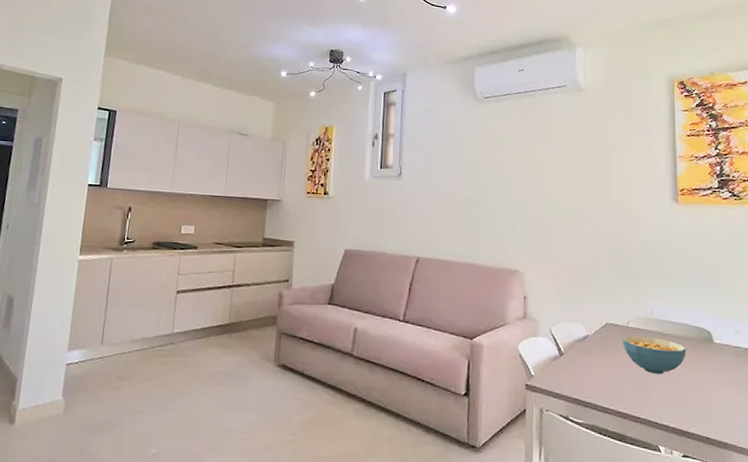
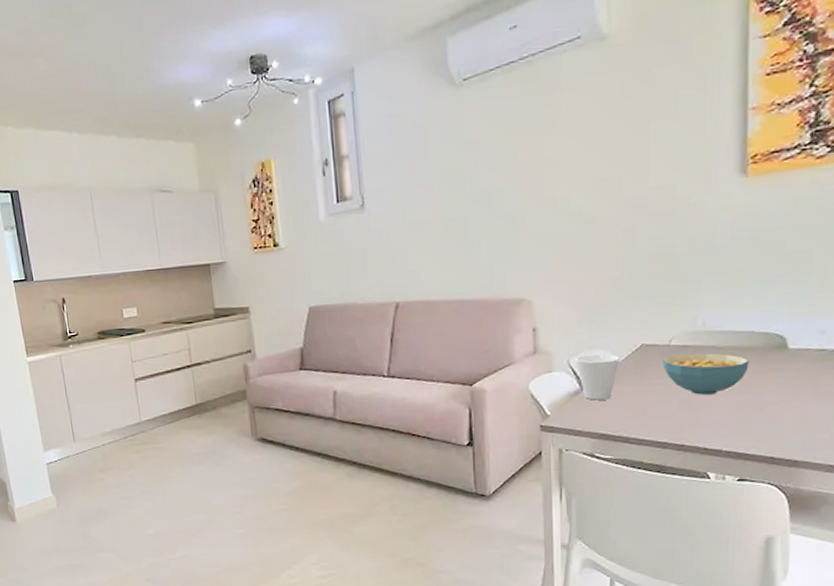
cup: none [555,325,590,368] -> present [575,354,619,400]

